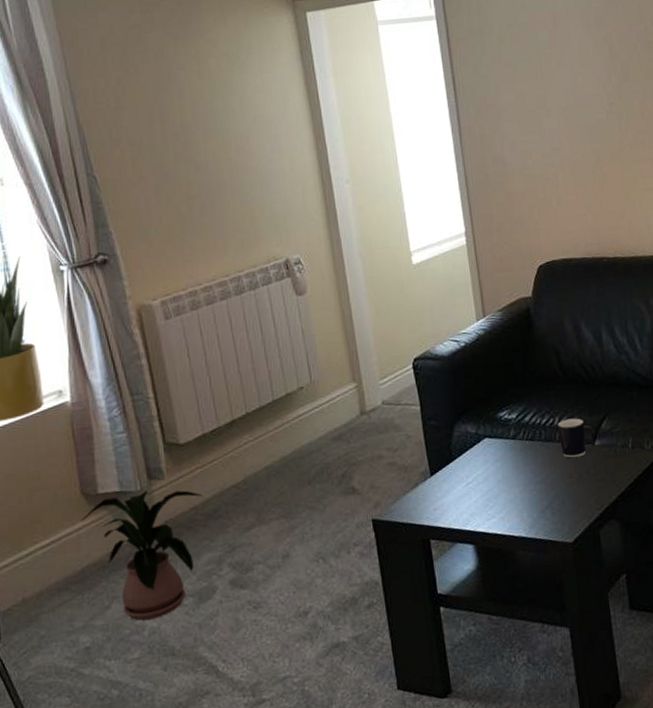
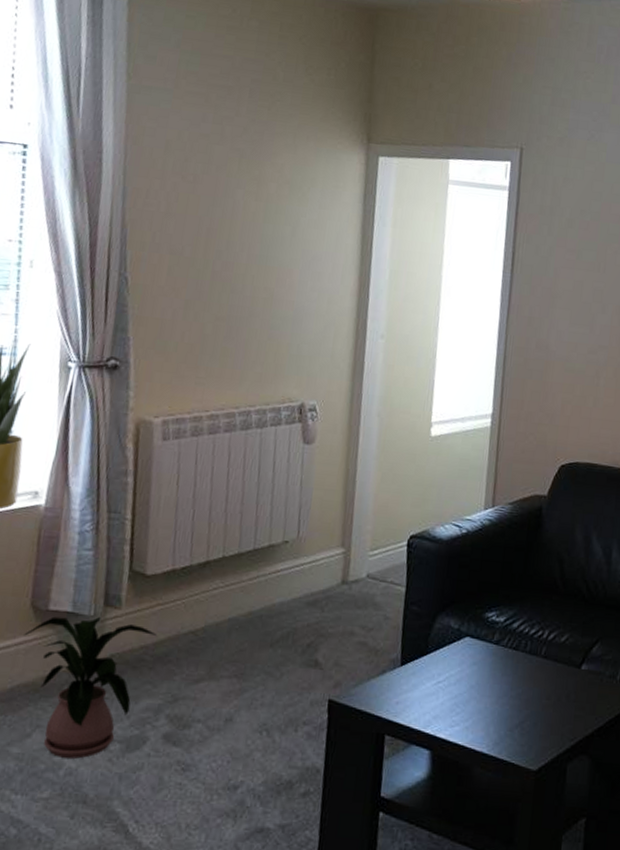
mug: present [556,418,595,459] -> none [544,634,584,679]

